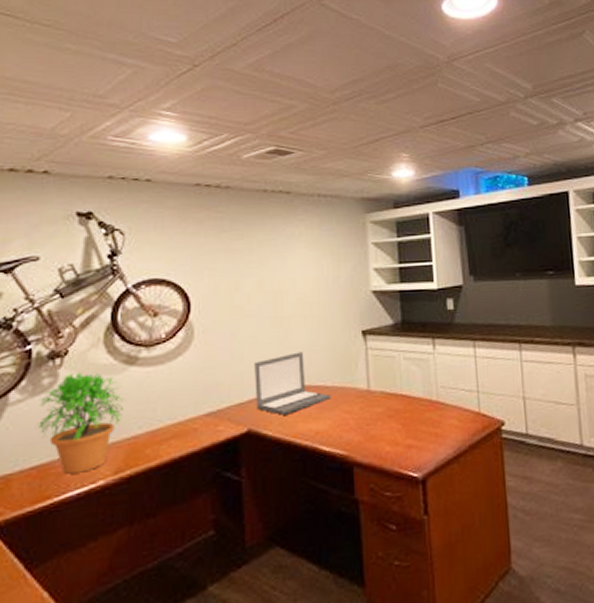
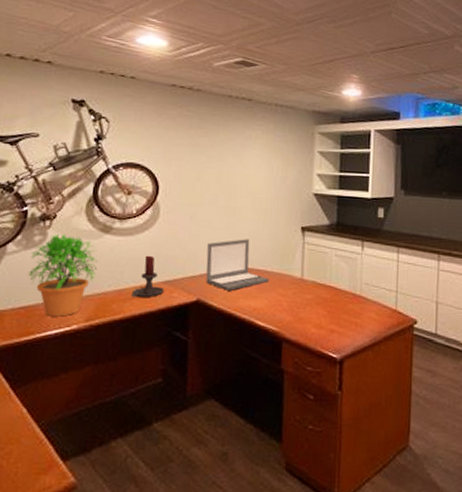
candle holder: none [167,385,208,438] -> present [131,255,165,298]

